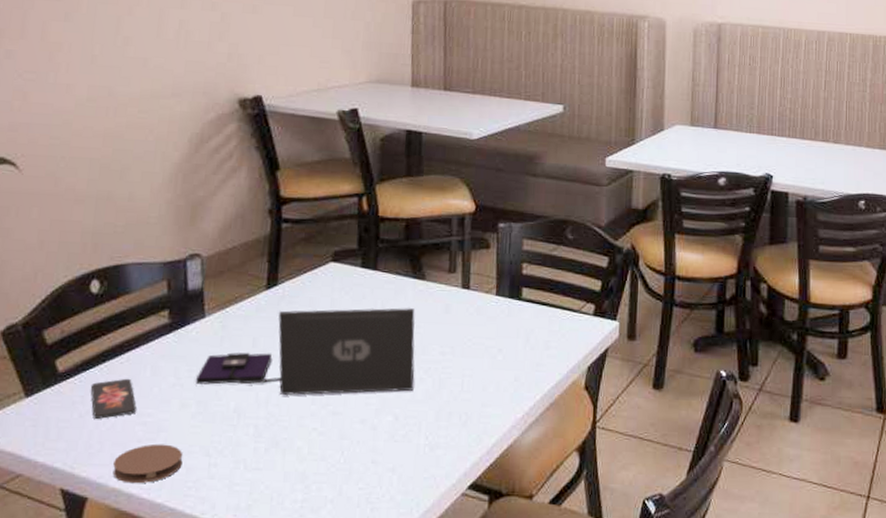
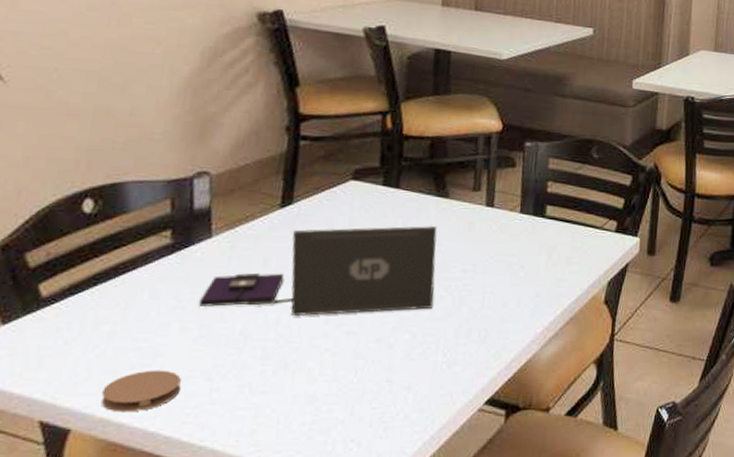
smartphone: present [90,378,136,419] -> none [78,302,131,345]

